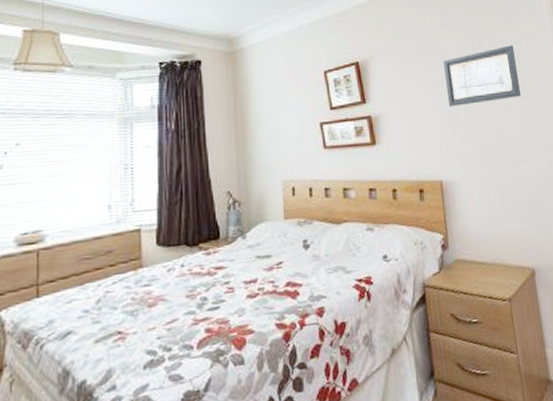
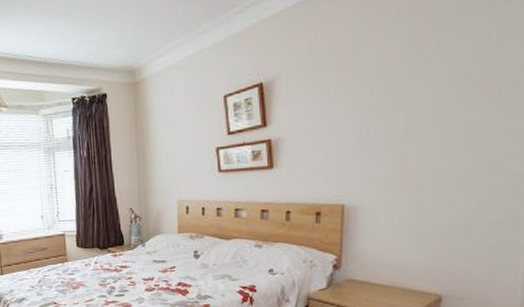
wall art: present [443,45,521,107] -> none [366,44,476,126]

